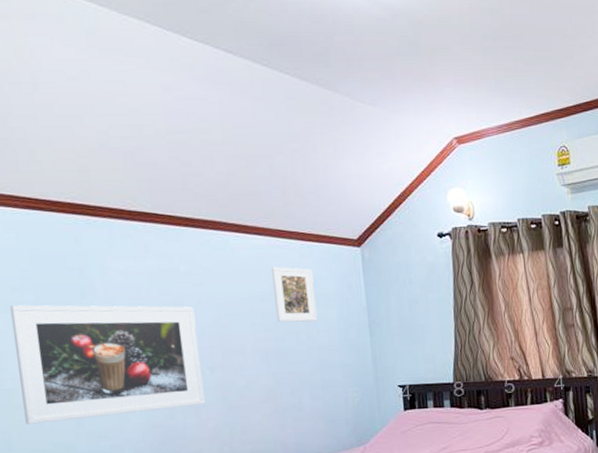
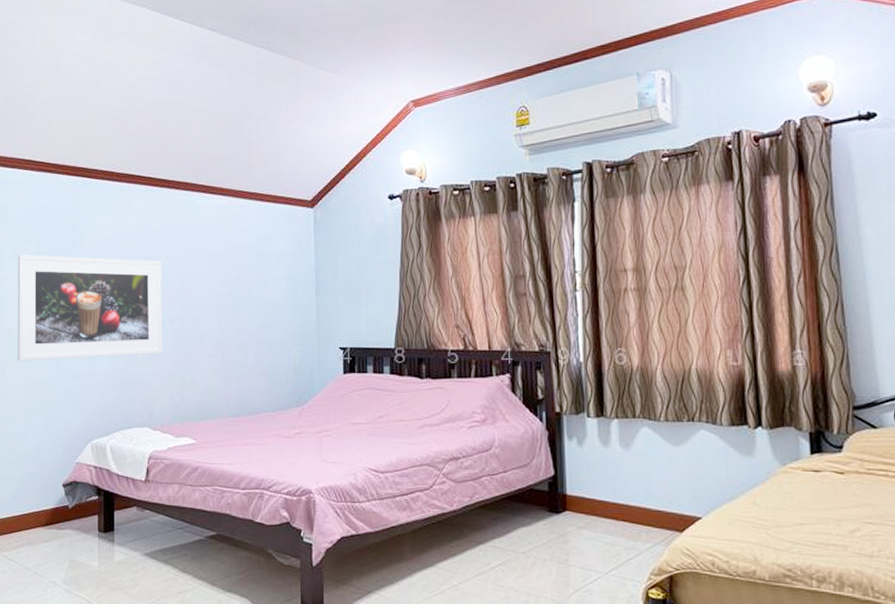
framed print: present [271,266,318,323] -> none [231,225,269,280]

